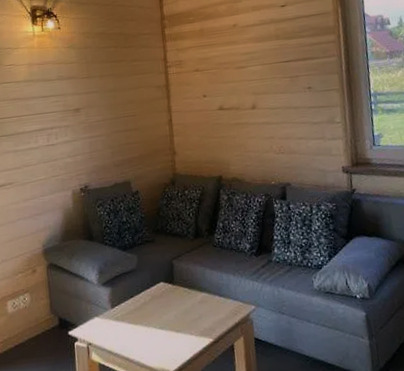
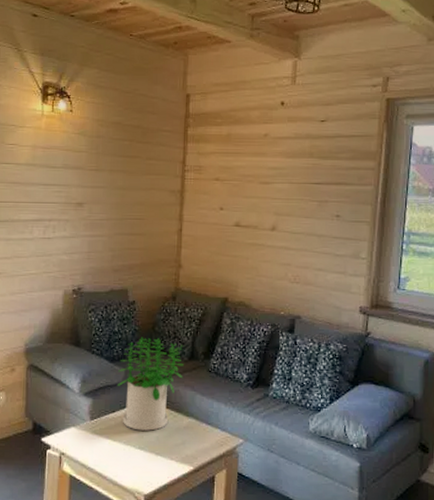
potted plant: none [131,222,191,312] -> present [118,337,184,431]

